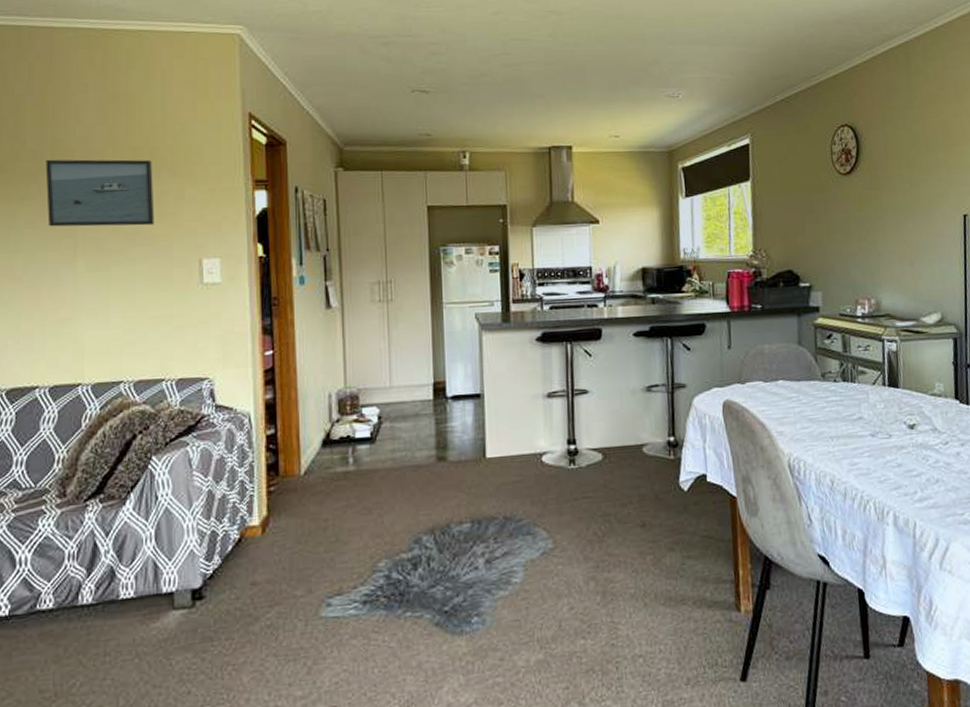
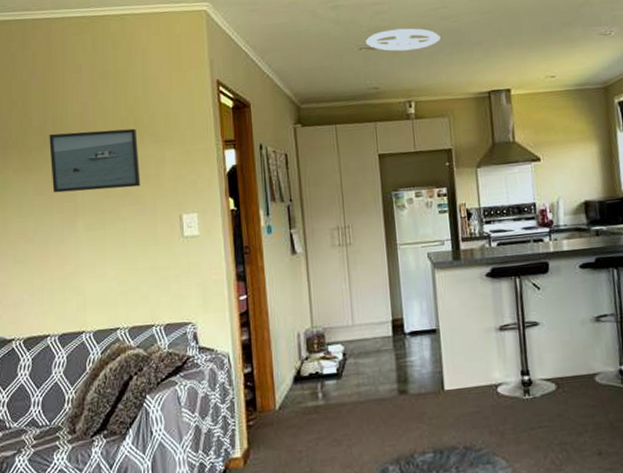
ceiling light: none [418,73,501,97] -> present [365,28,441,51]

